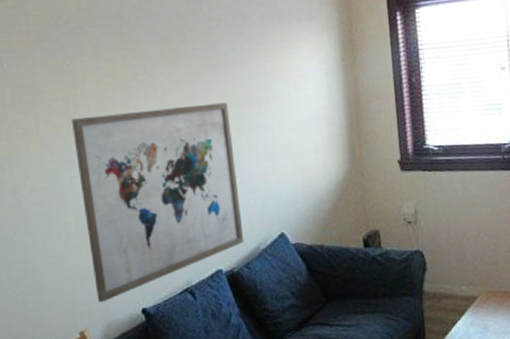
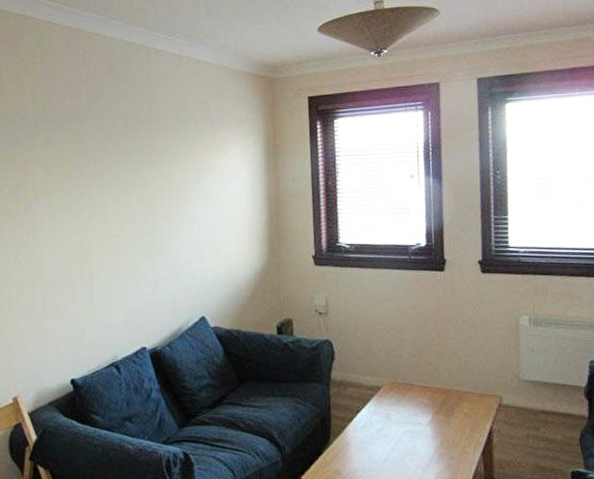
wall art: present [72,102,244,303] -> none [21,195,168,372]

